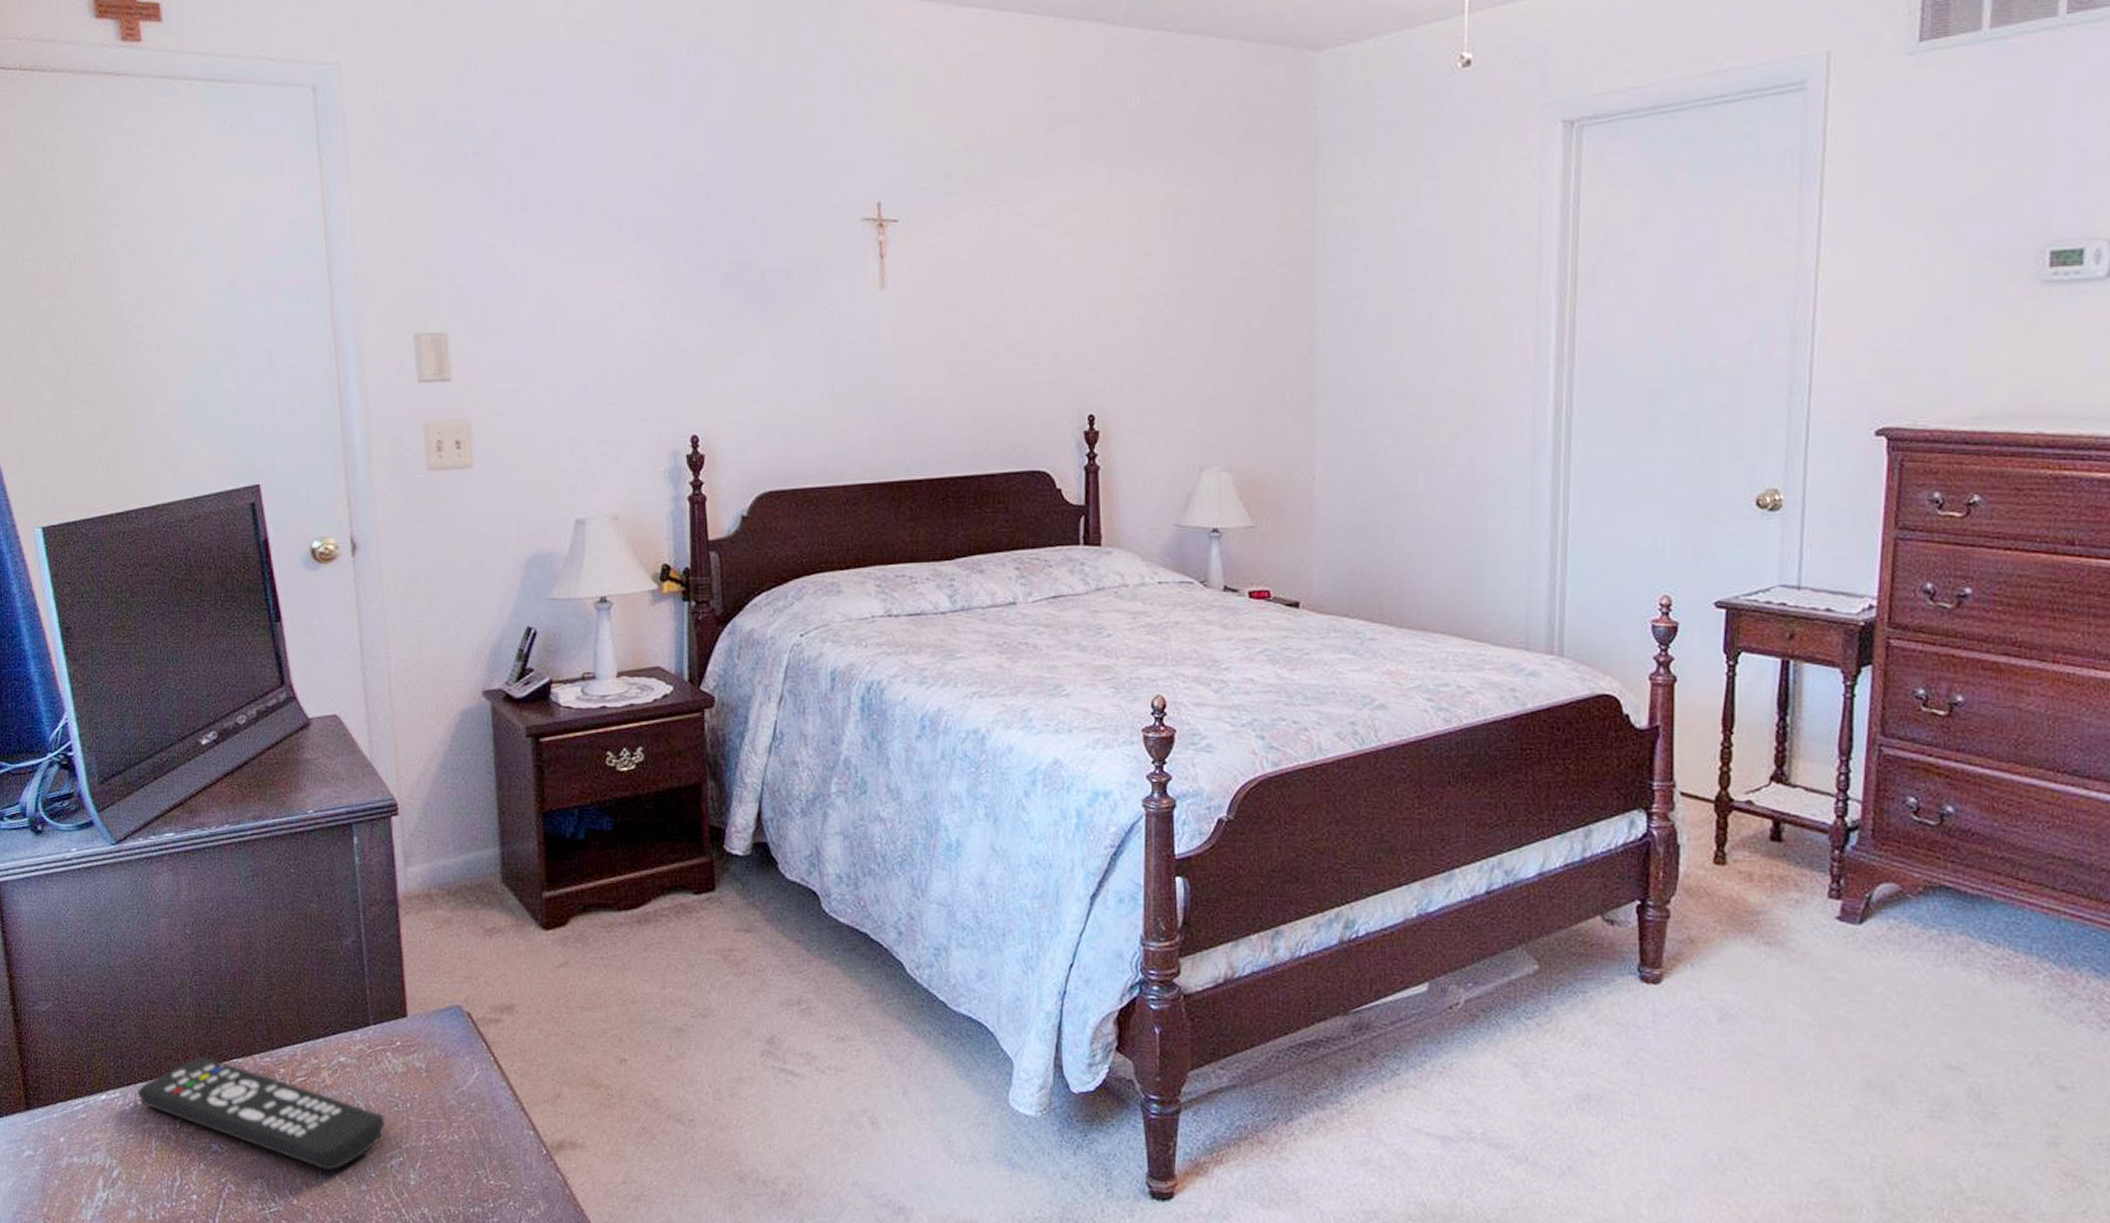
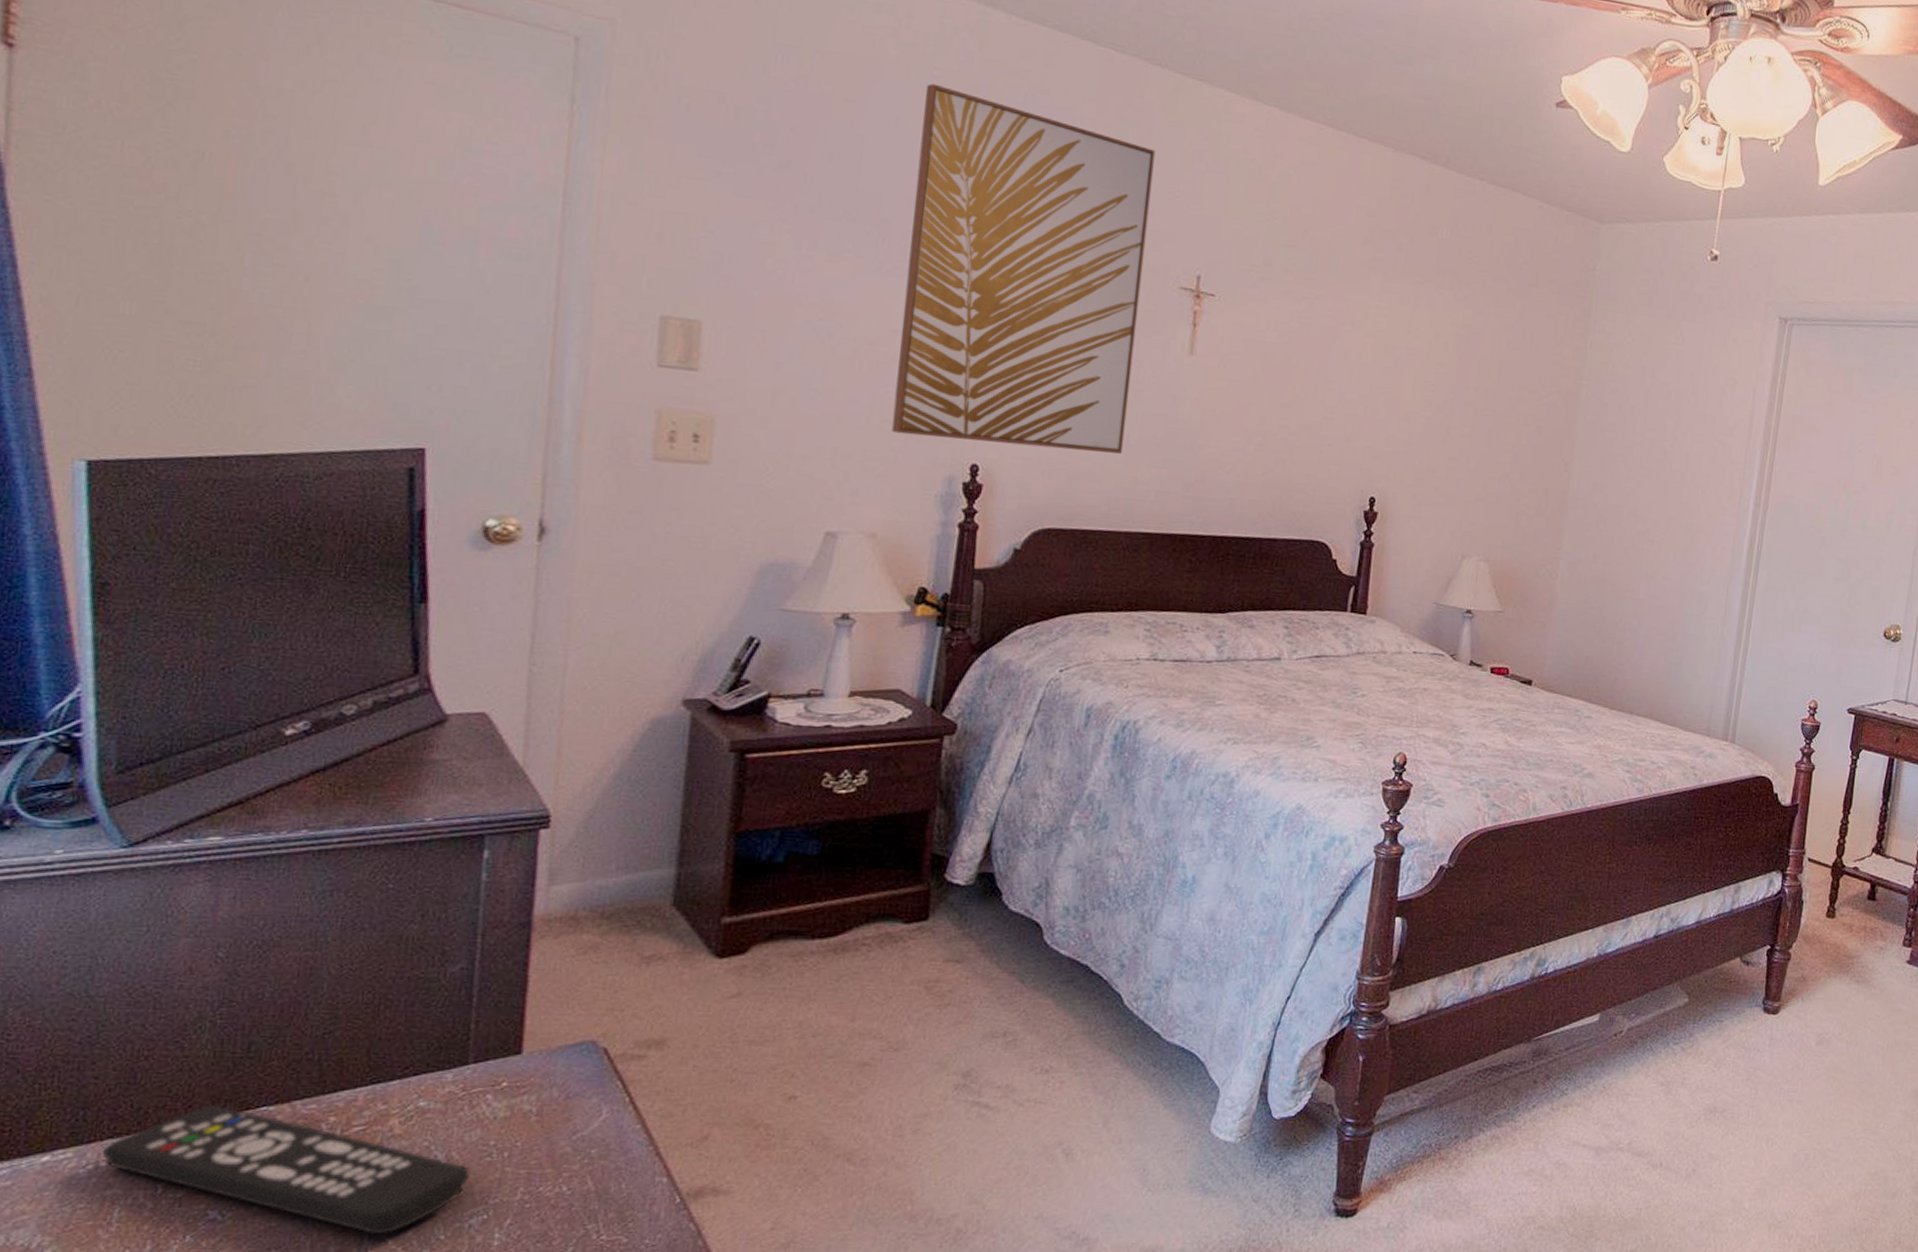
wall art: none [599,57,830,415] -> present [891,83,1156,454]

